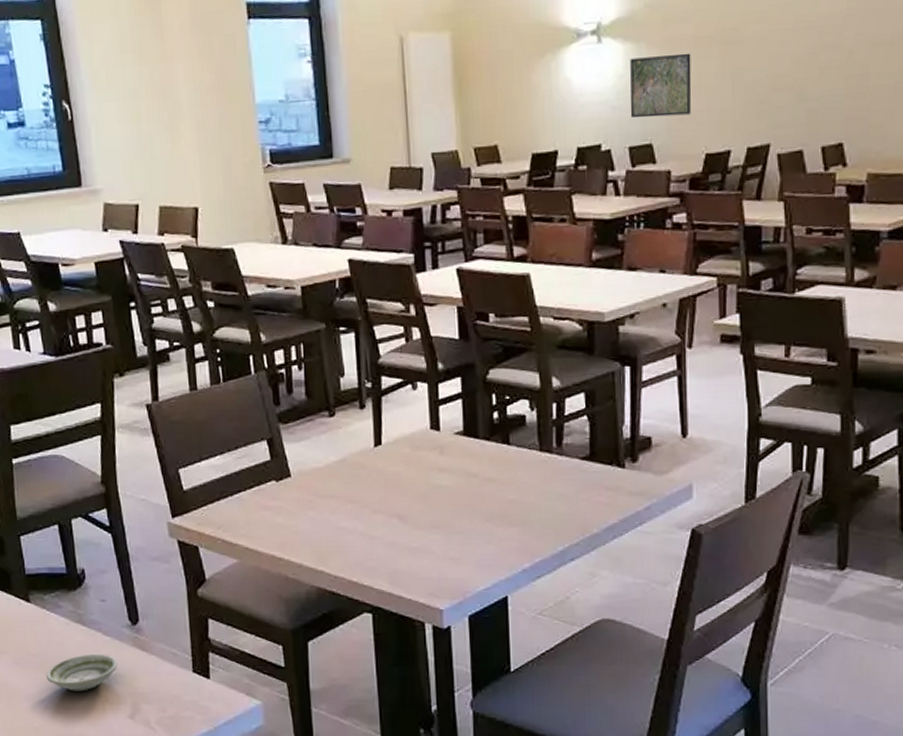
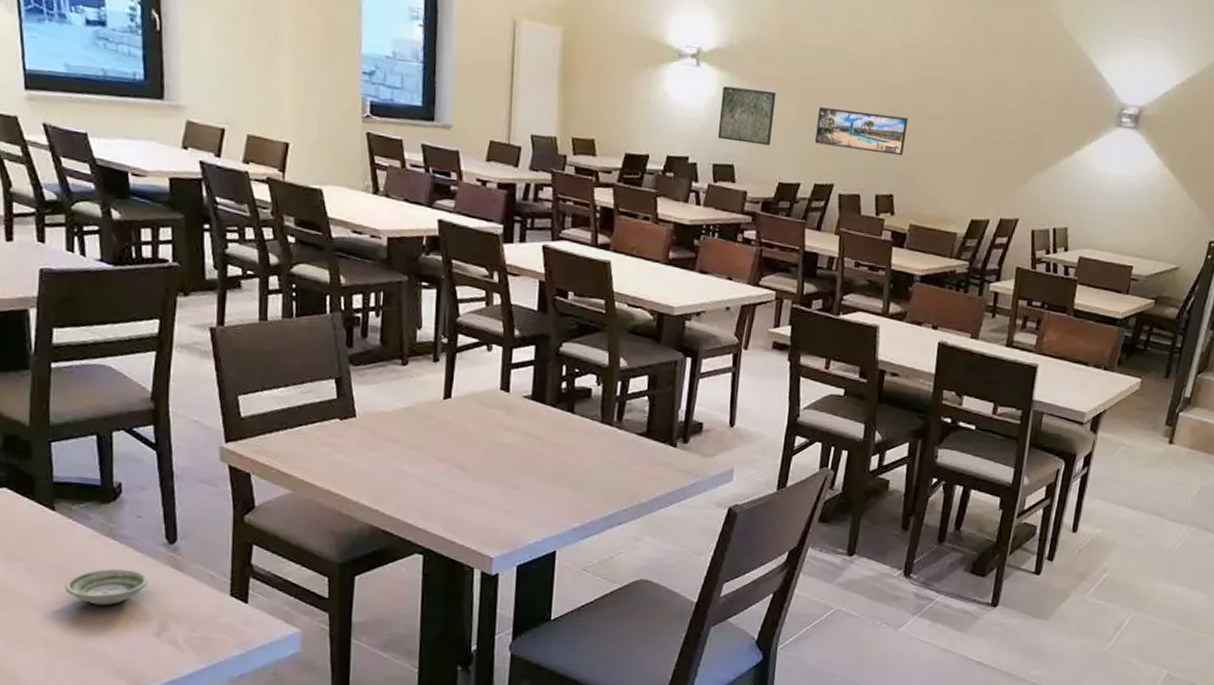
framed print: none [742,51,850,102] -> present [815,106,908,156]

